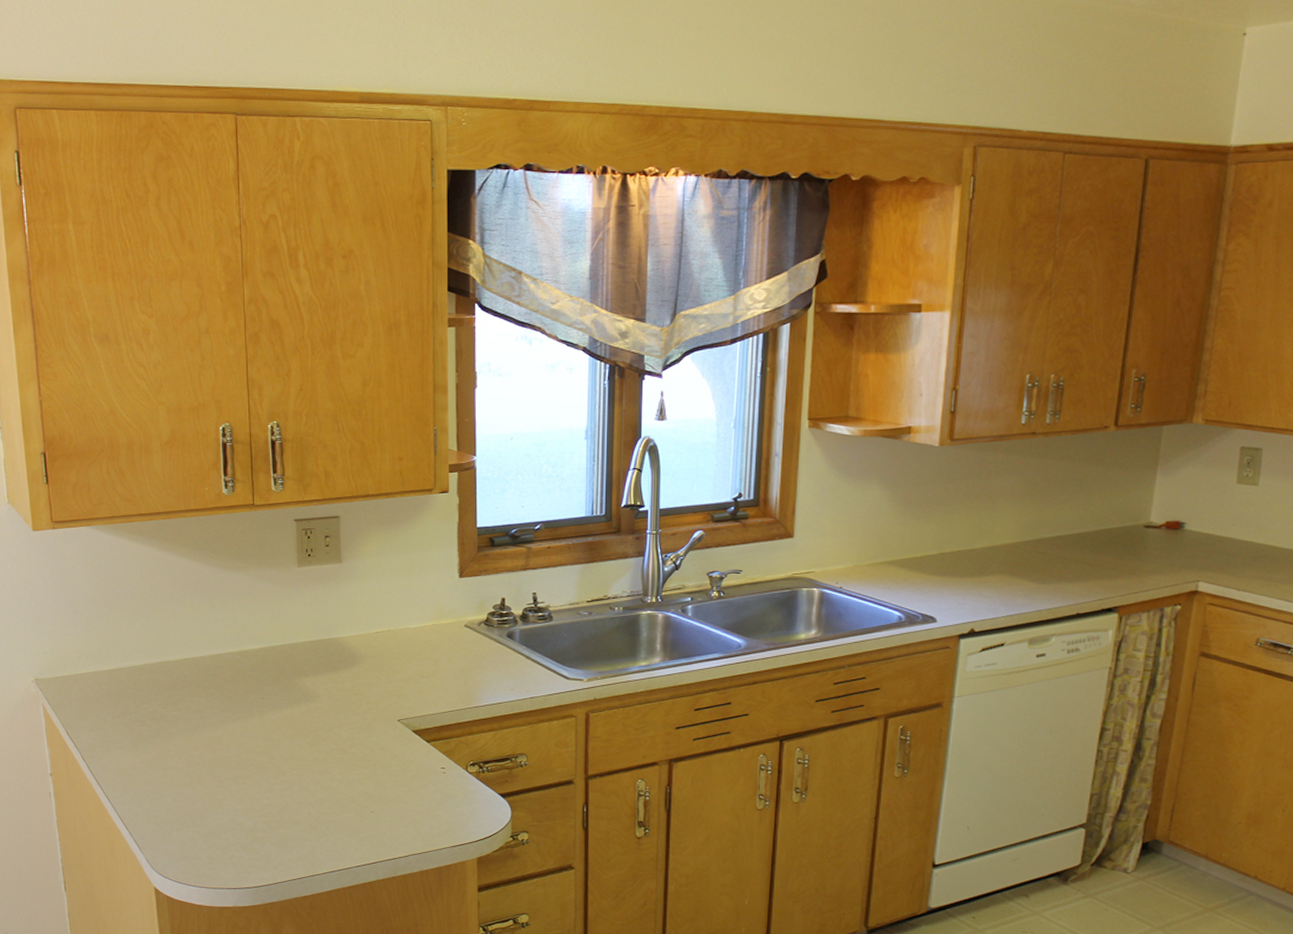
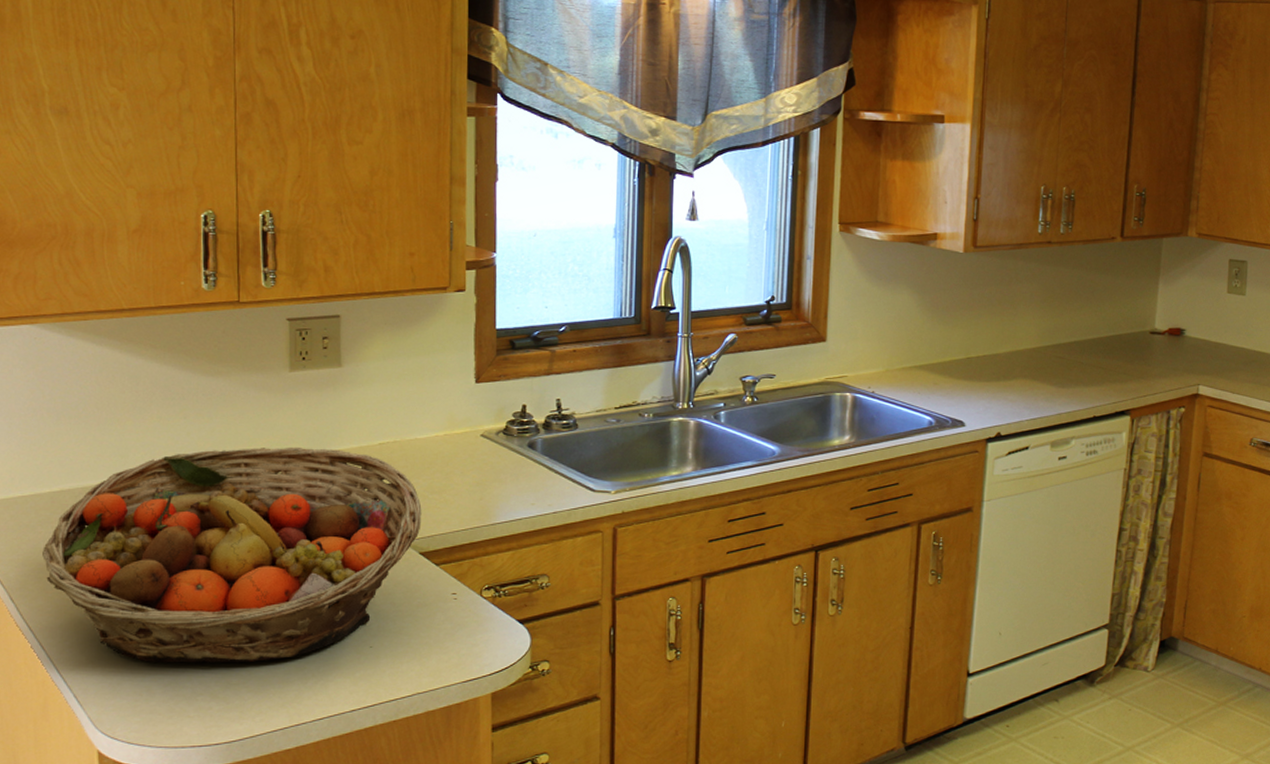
fruit basket: none [105,634,414,820] -> present [42,446,422,663]

